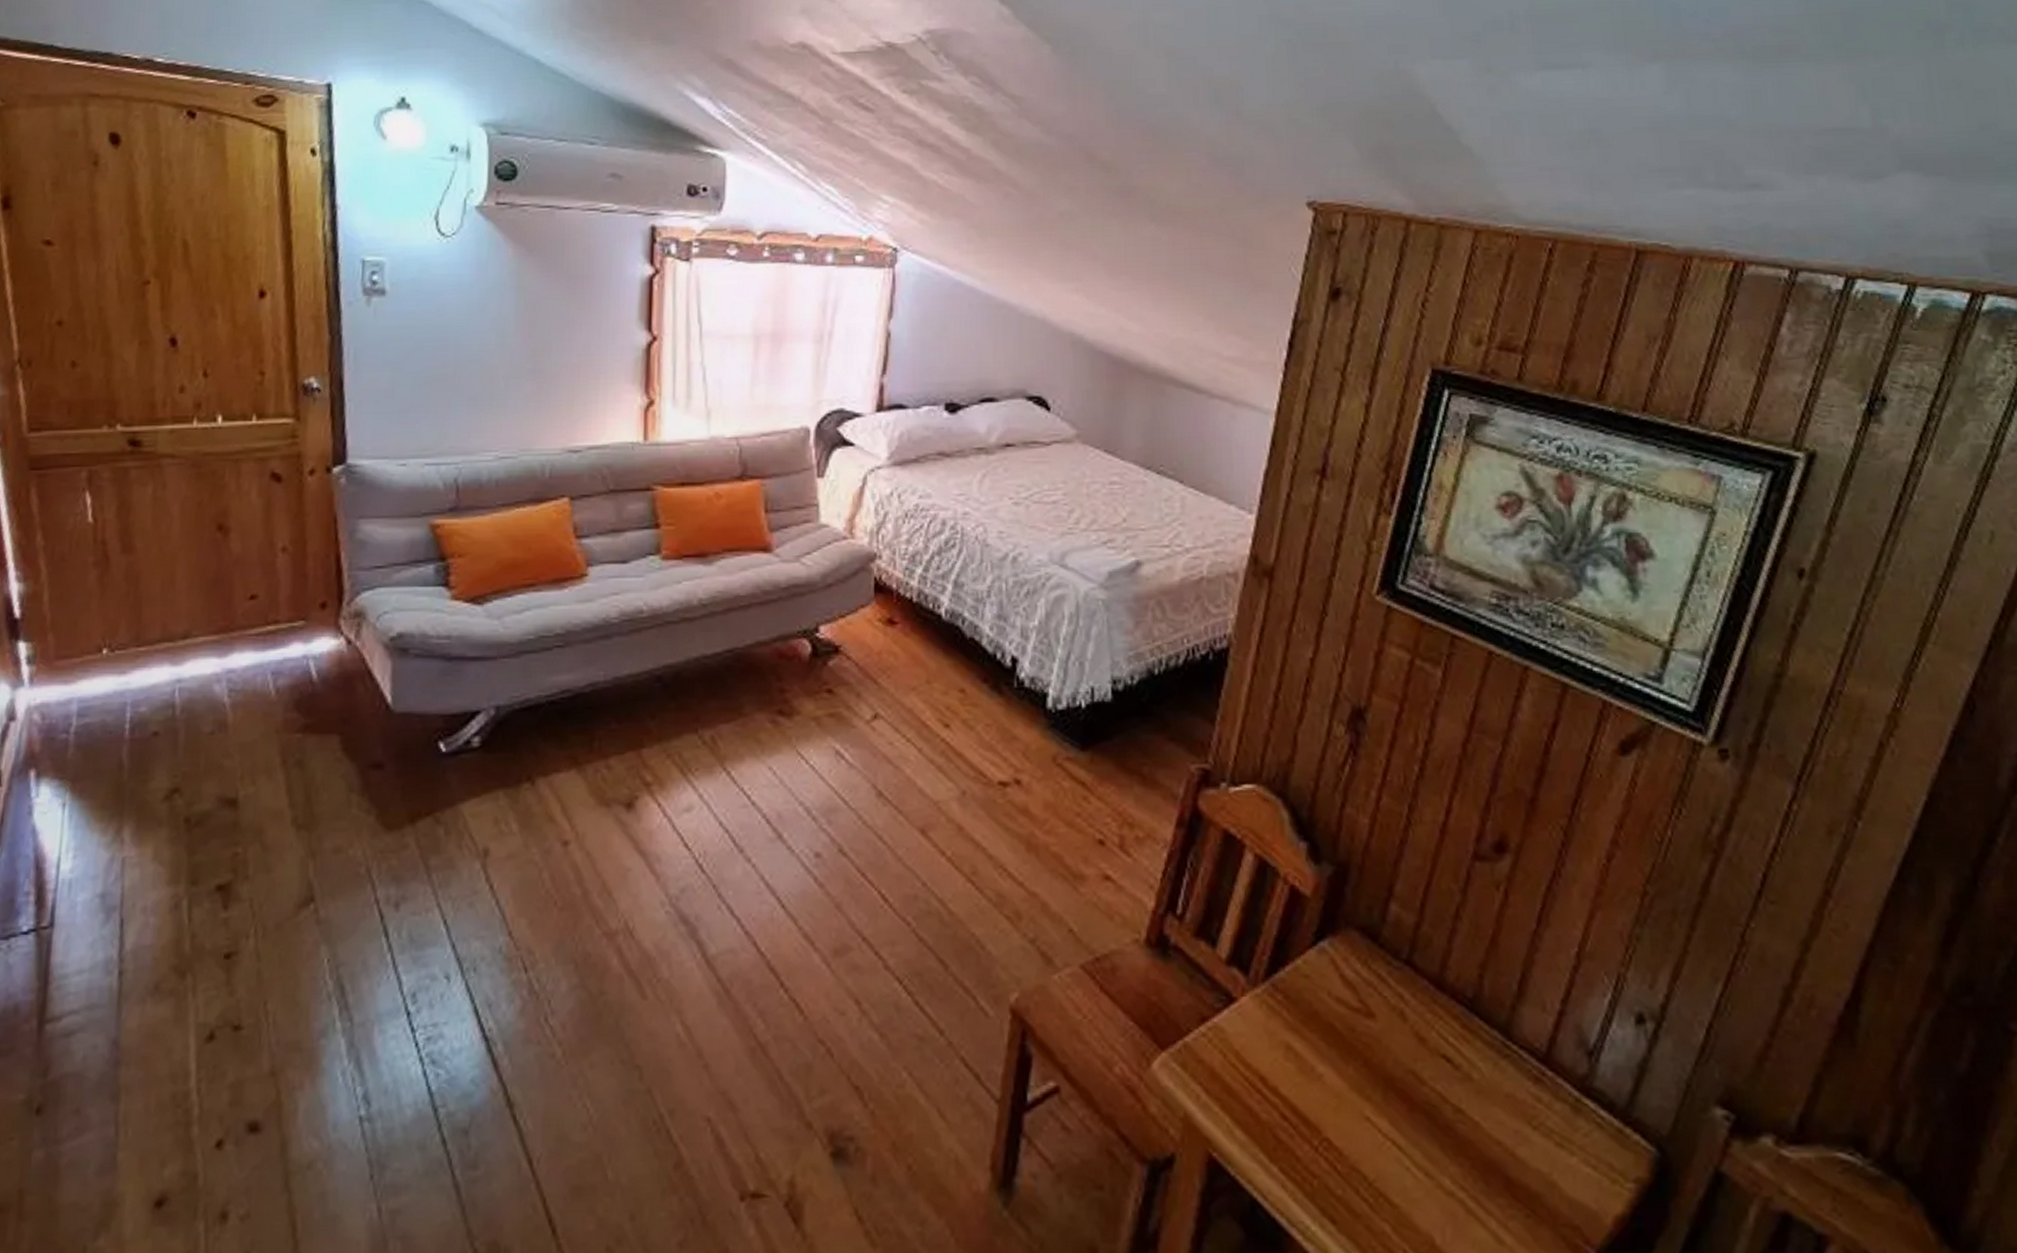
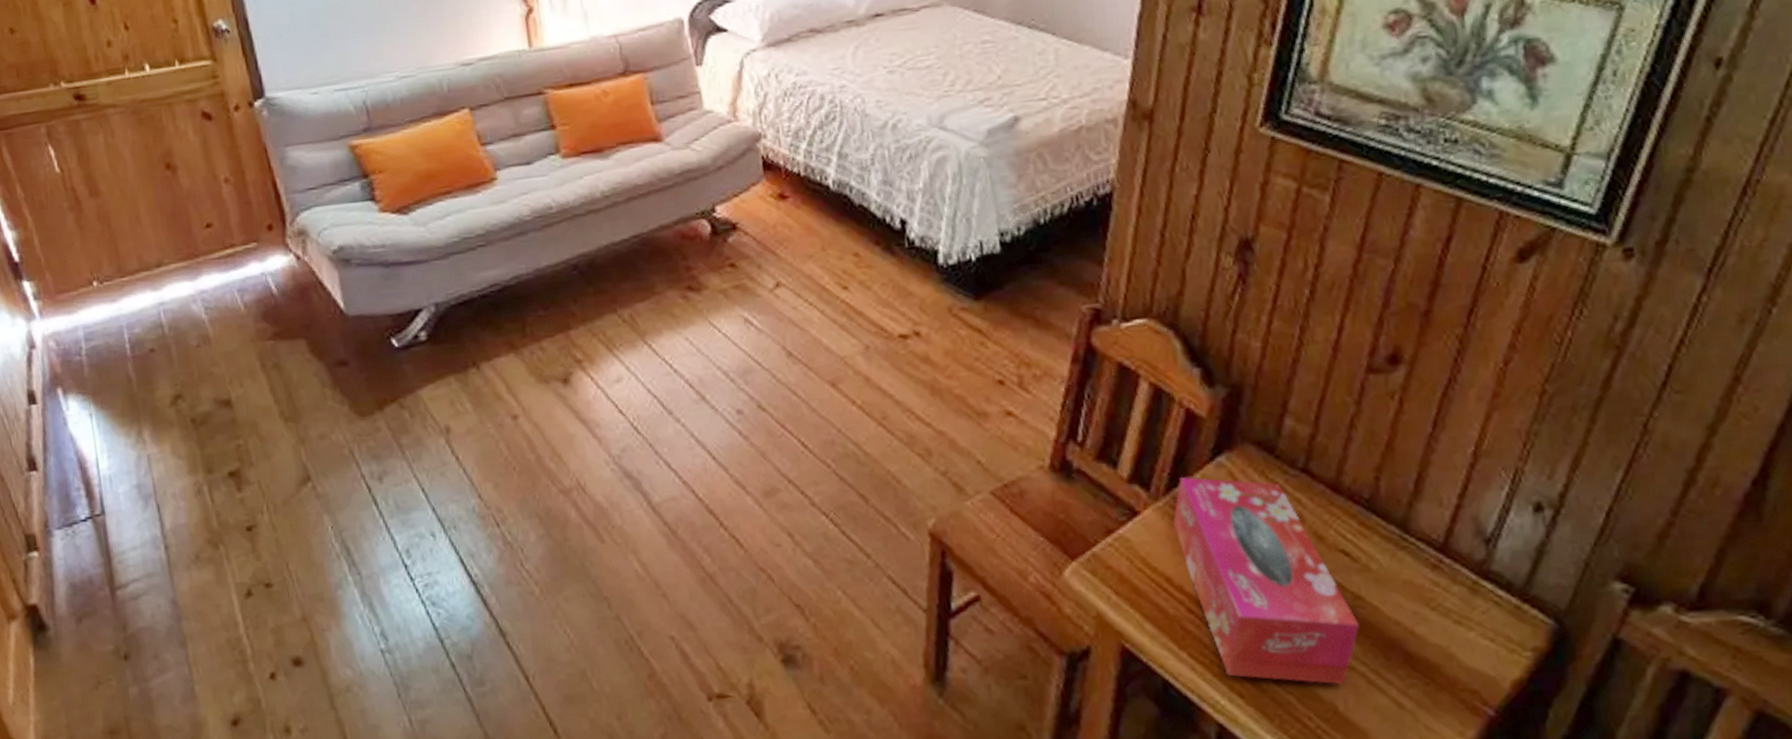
tissue box: none [1270,962,1459,1213] -> present [1173,476,1359,685]

